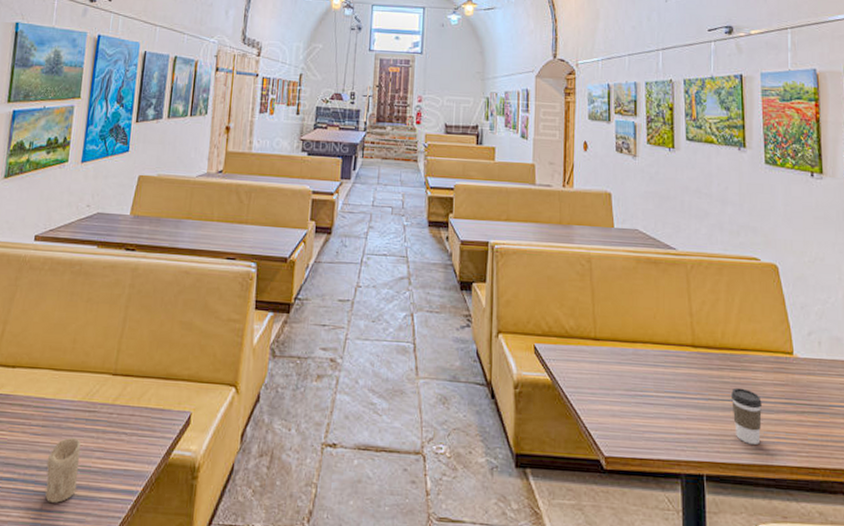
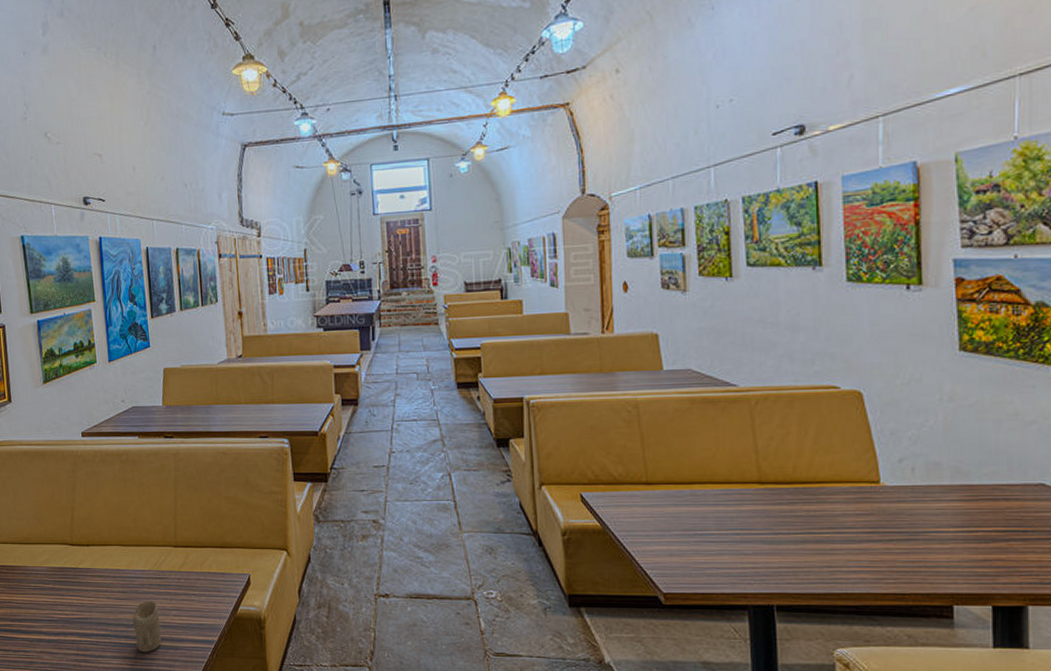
coffee cup: present [731,387,762,445] -> none [805,520,841,574]

